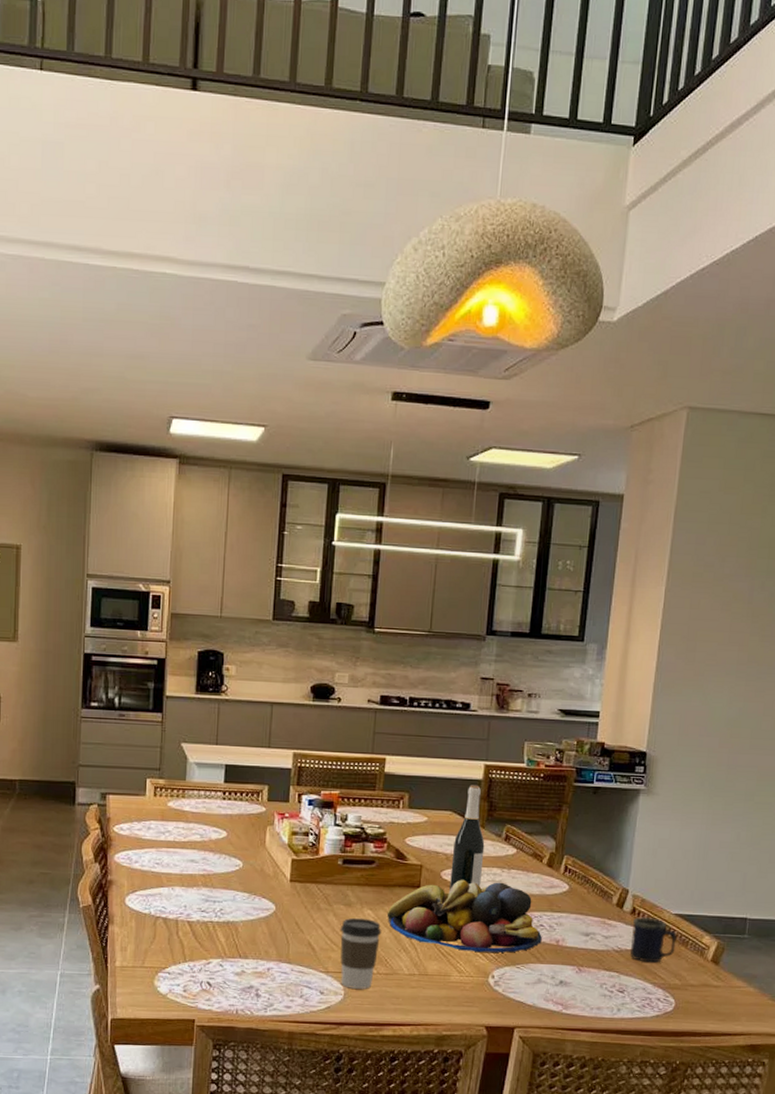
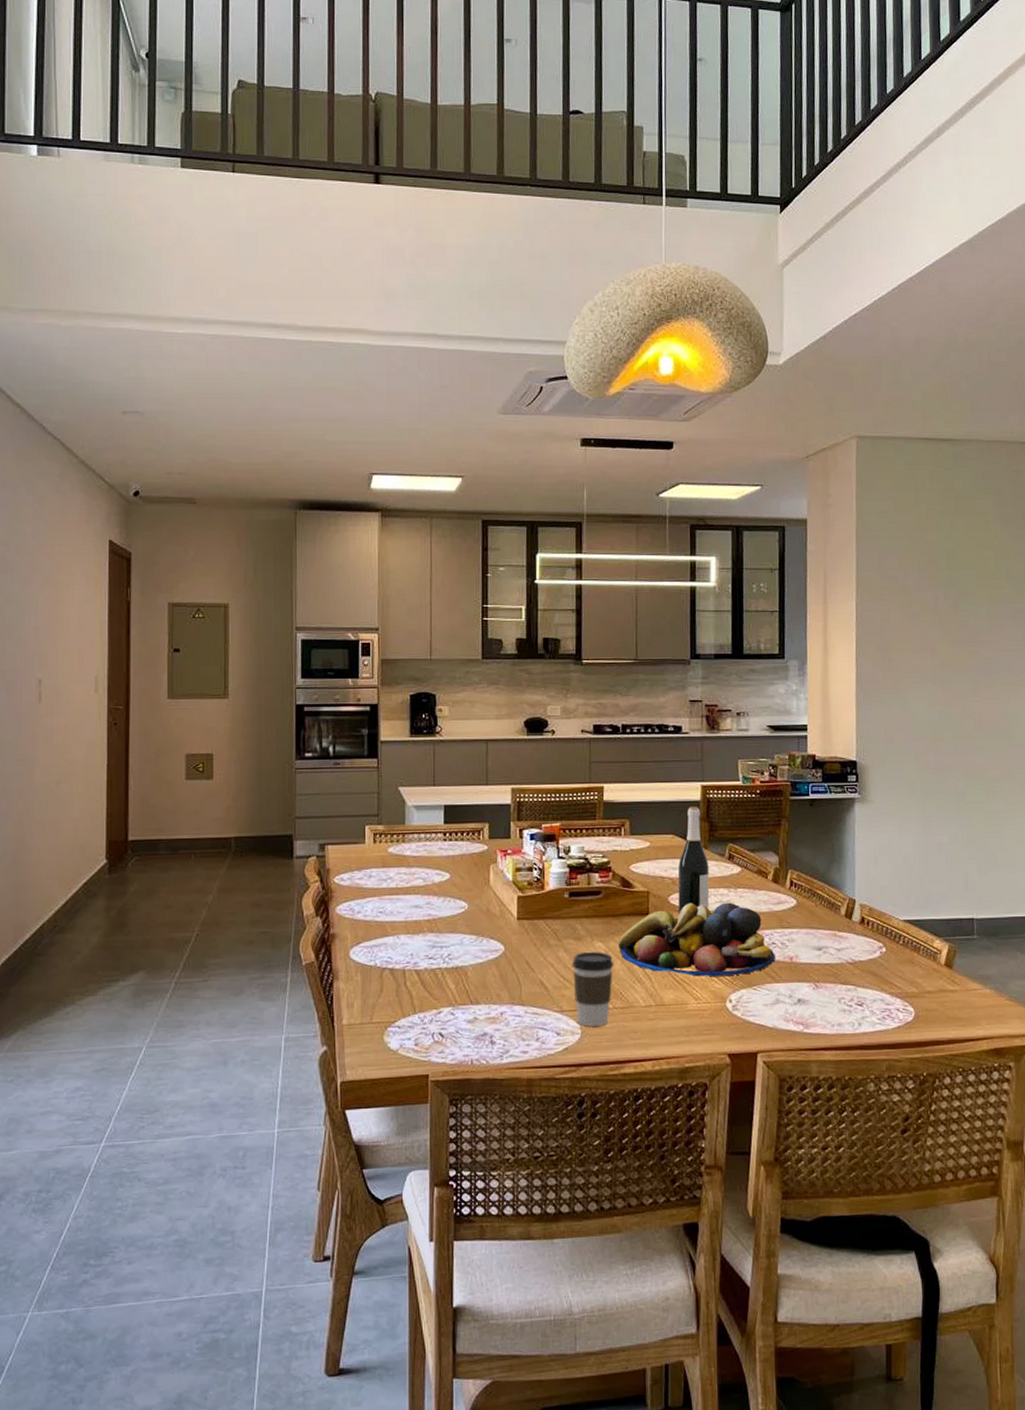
mug: present [629,917,677,963] -> none [863,926,908,972]

